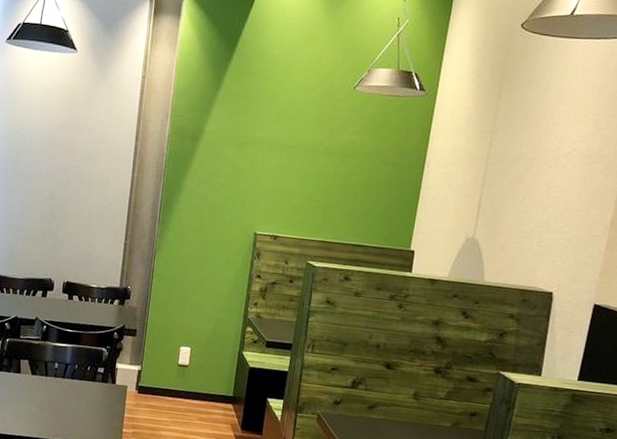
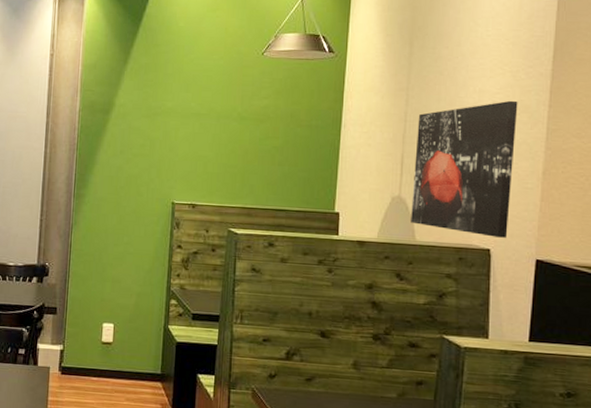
wall art: none [481,148,597,283] -> present [411,100,518,238]

